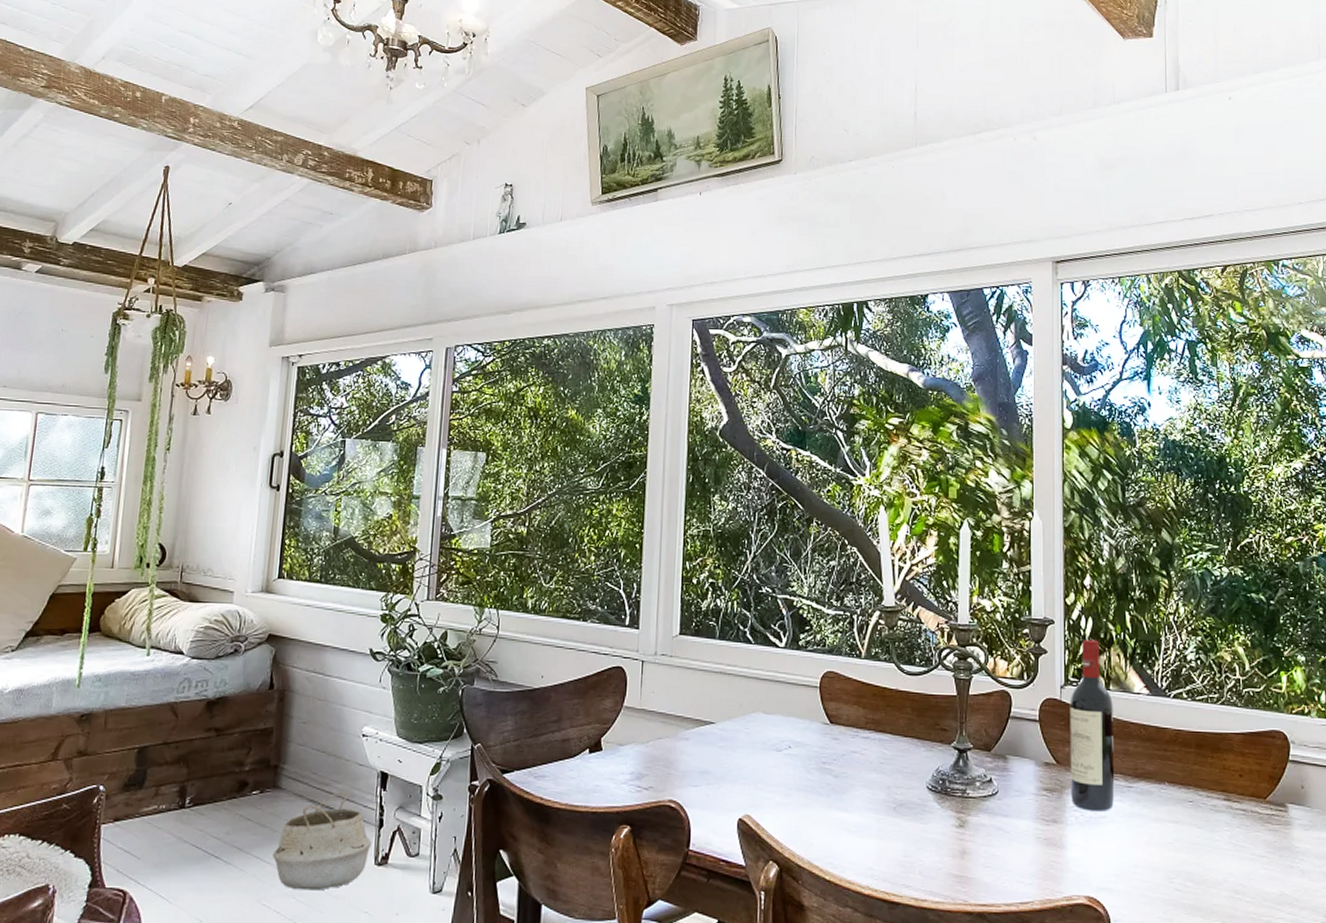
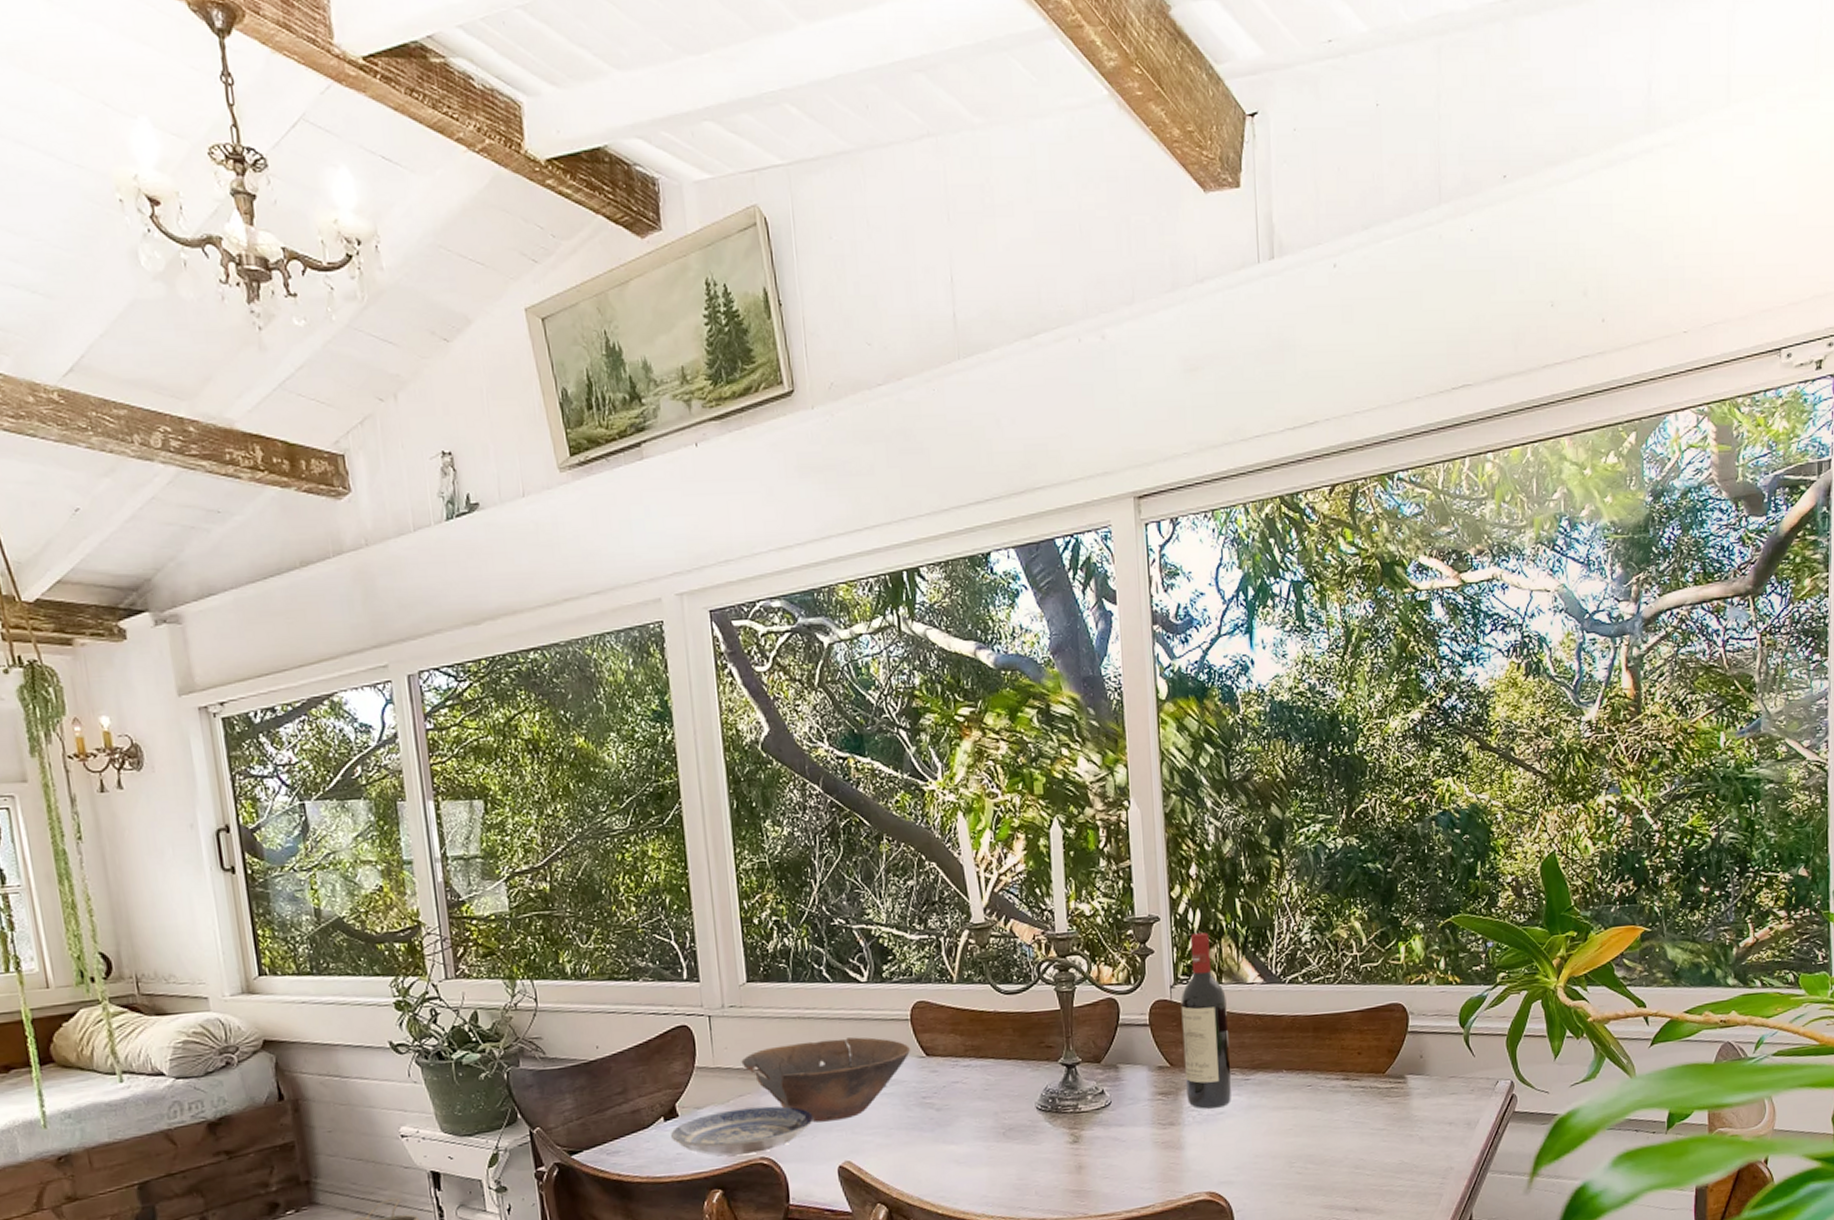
plate: none [593,750,723,795] -> present [671,1106,815,1157]
bowl: none [664,696,817,774] -> present [741,1037,911,1123]

